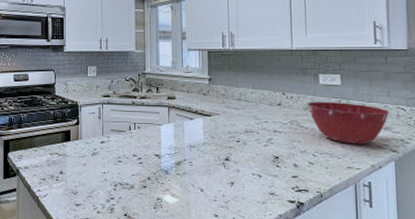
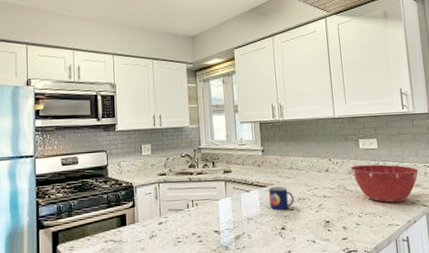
mug: none [214,116,241,141] -> present [269,186,295,210]

